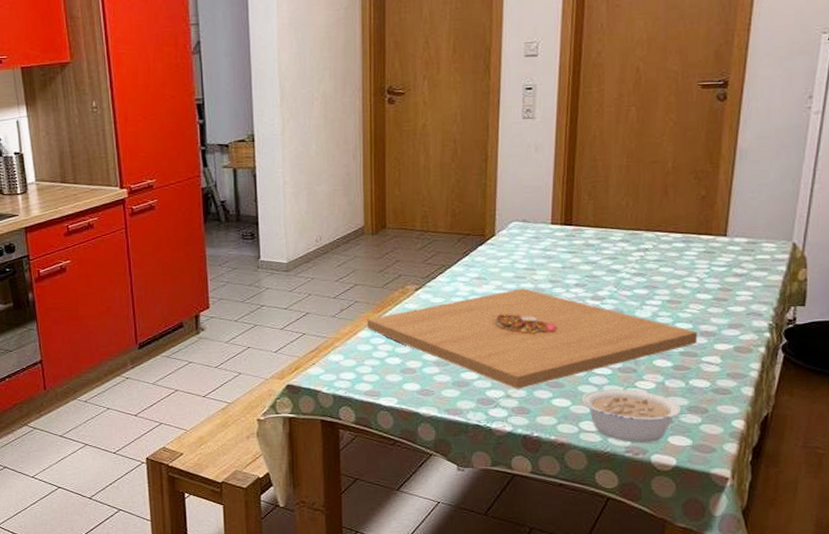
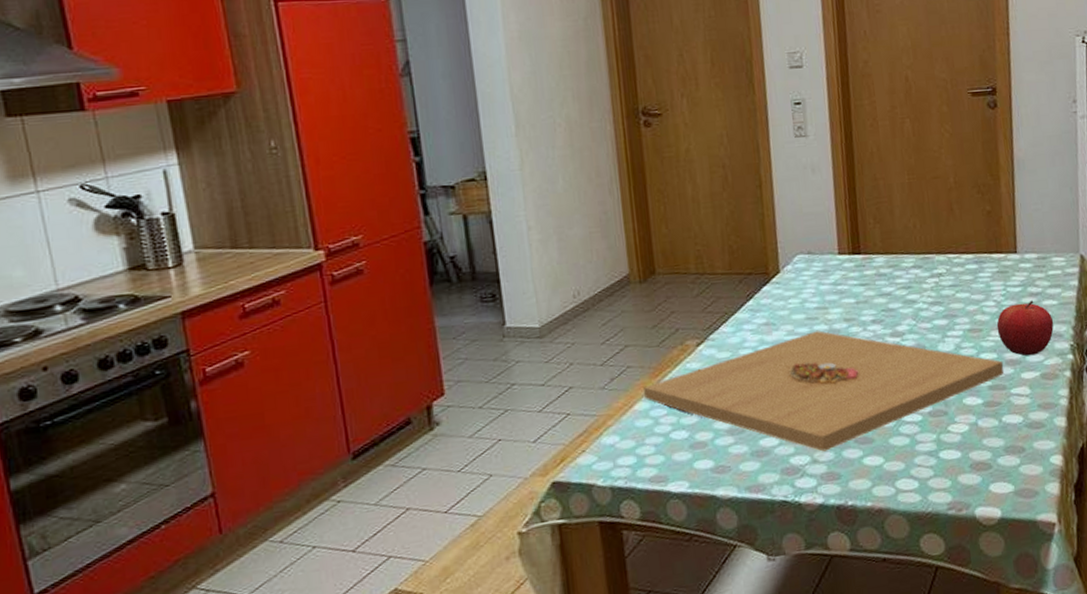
legume: present [582,389,687,443] -> none [895,435,1005,498]
fruit: none [696,280,755,330] -> present [996,300,1054,357]

